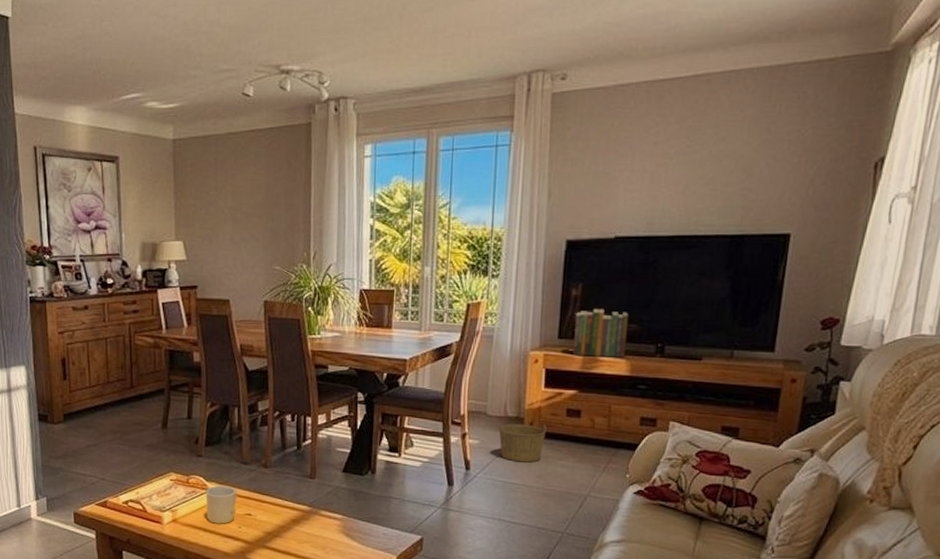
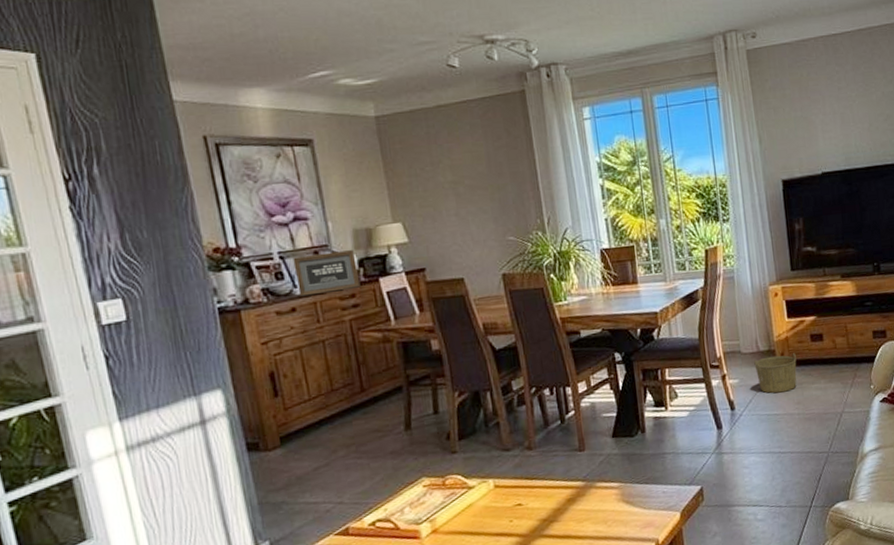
picture frame: none [91,261,142,297] -> present [293,250,361,297]
mug: present [205,485,237,524] -> none [466,478,504,524]
books: present [573,308,629,358] -> none [802,238,849,285]

